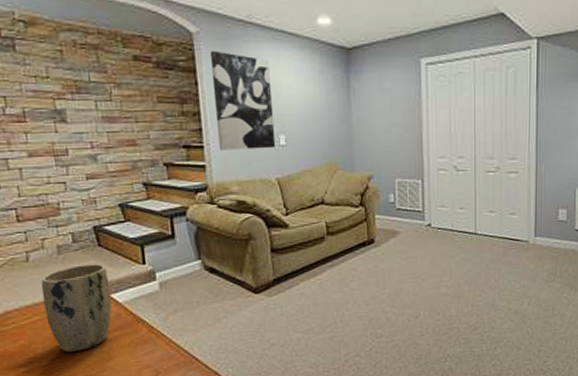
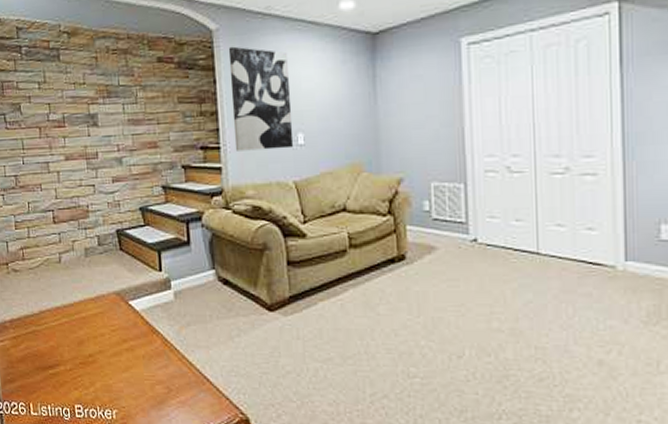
plant pot: present [41,264,112,352] -> none [69,269,130,358]

